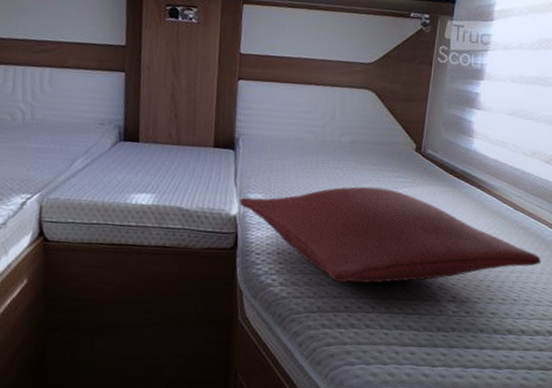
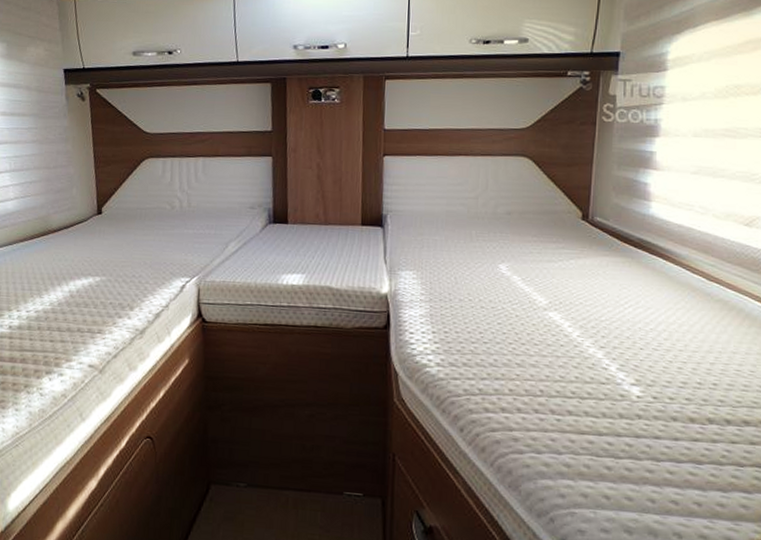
pillow: present [239,186,542,283] -> none [390,259,747,364]

